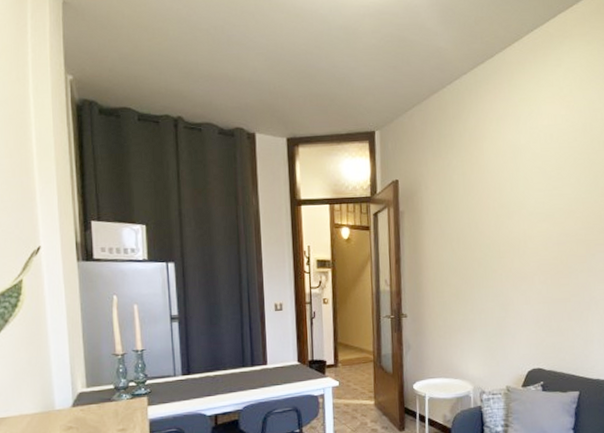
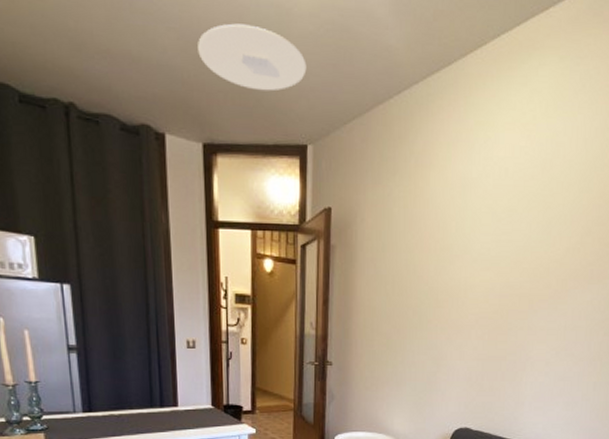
ceiling light: none [281,44,372,93] -> present [198,23,307,91]

